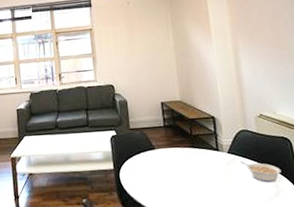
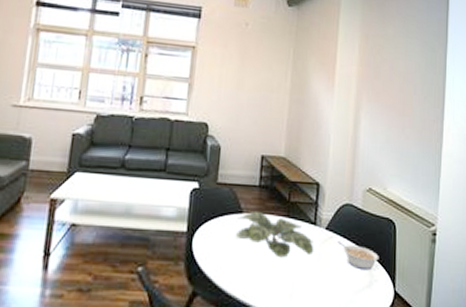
plant: none [152,146,221,181] -> present [236,210,314,258]

